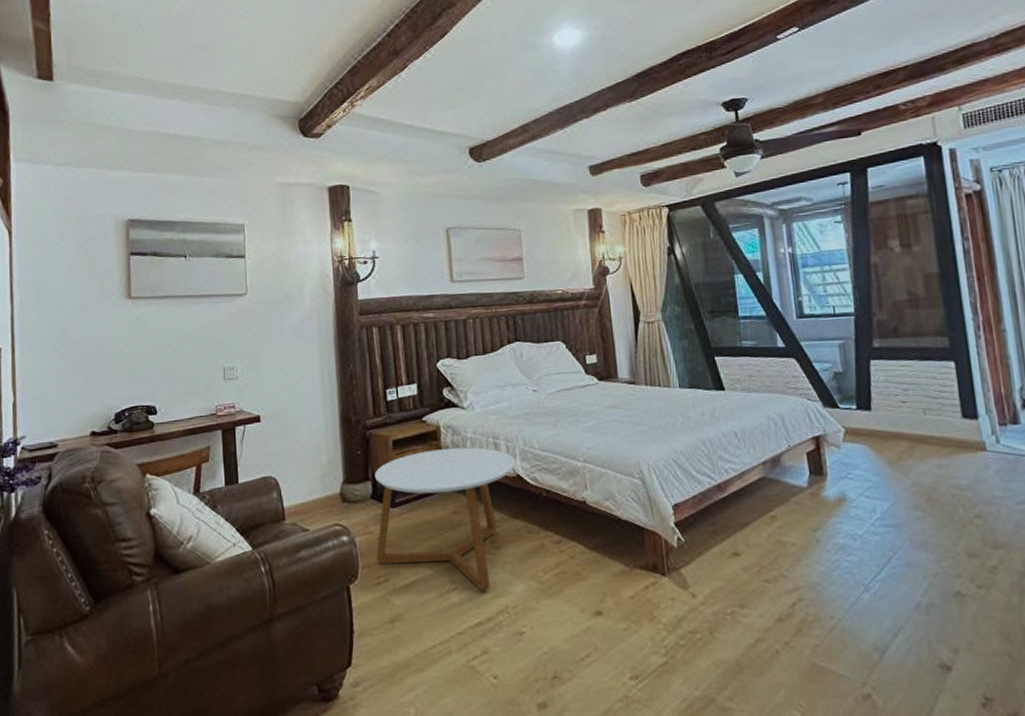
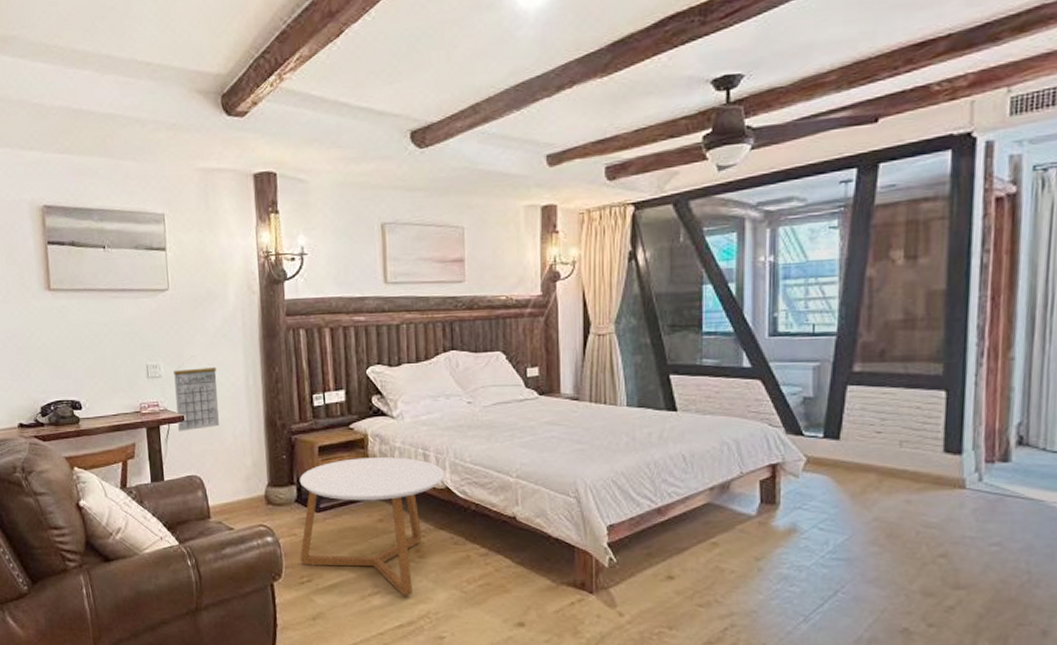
calendar: none [250,366,295,432] -> present [174,366,219,431]

